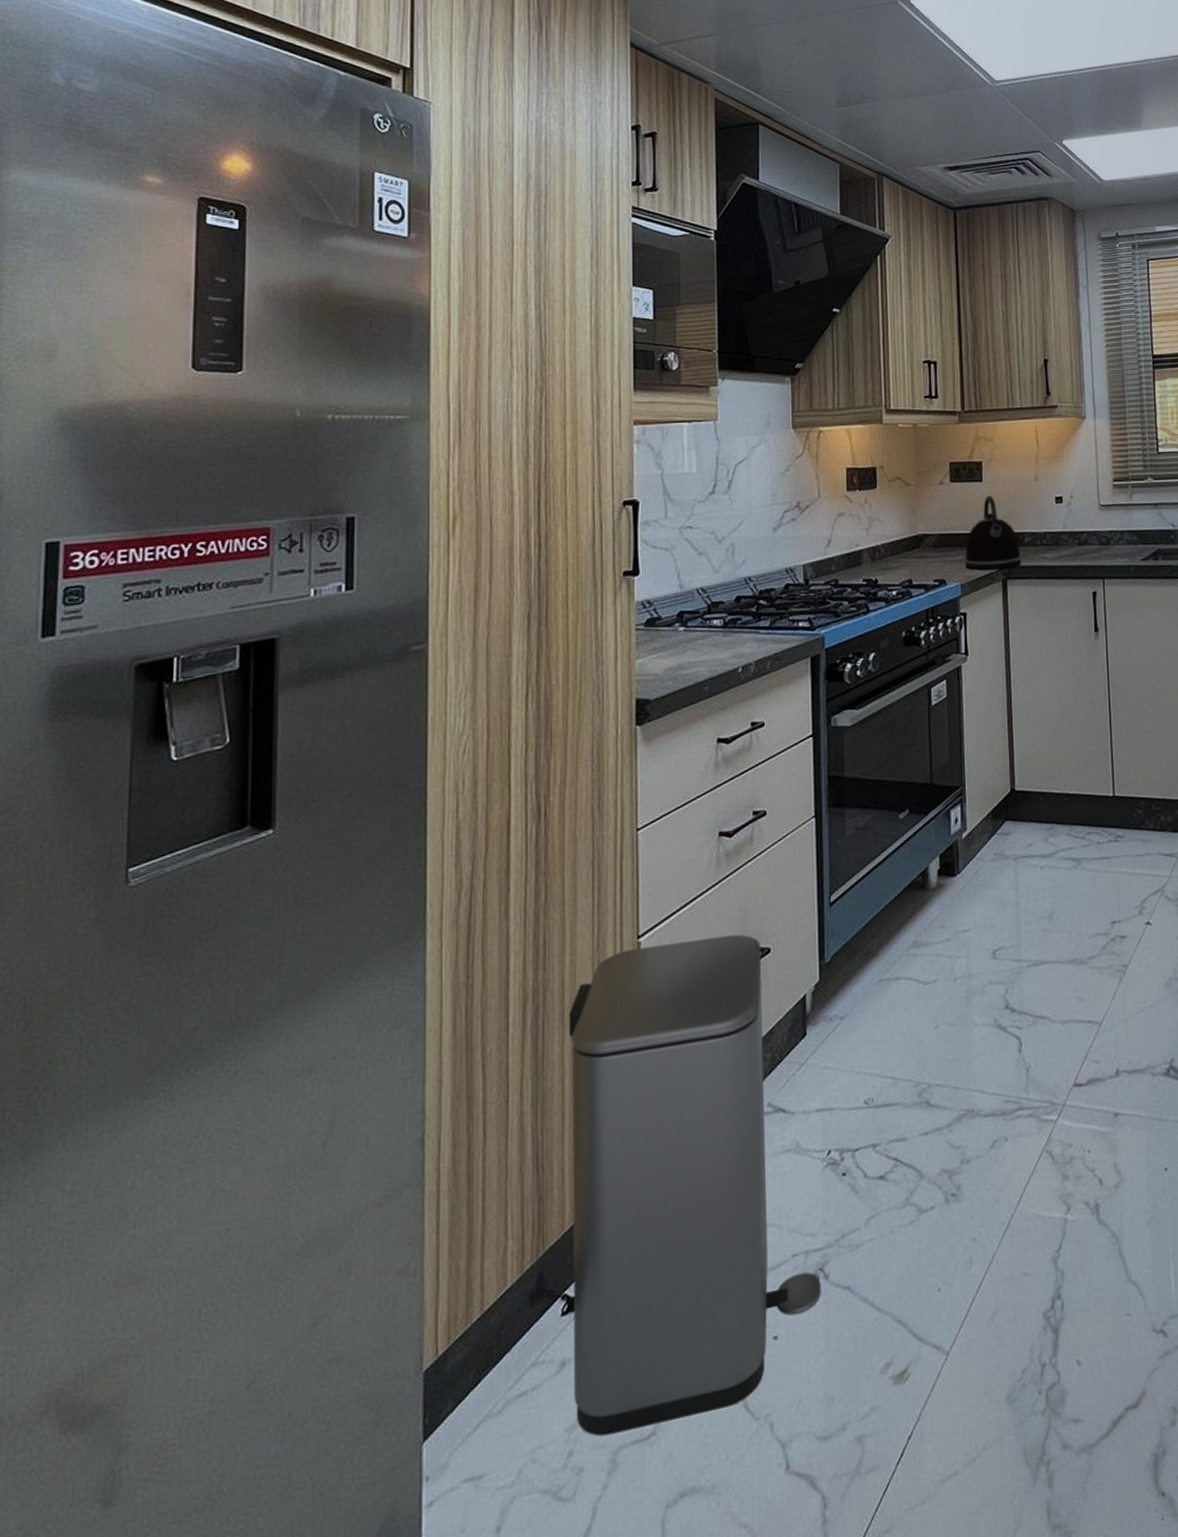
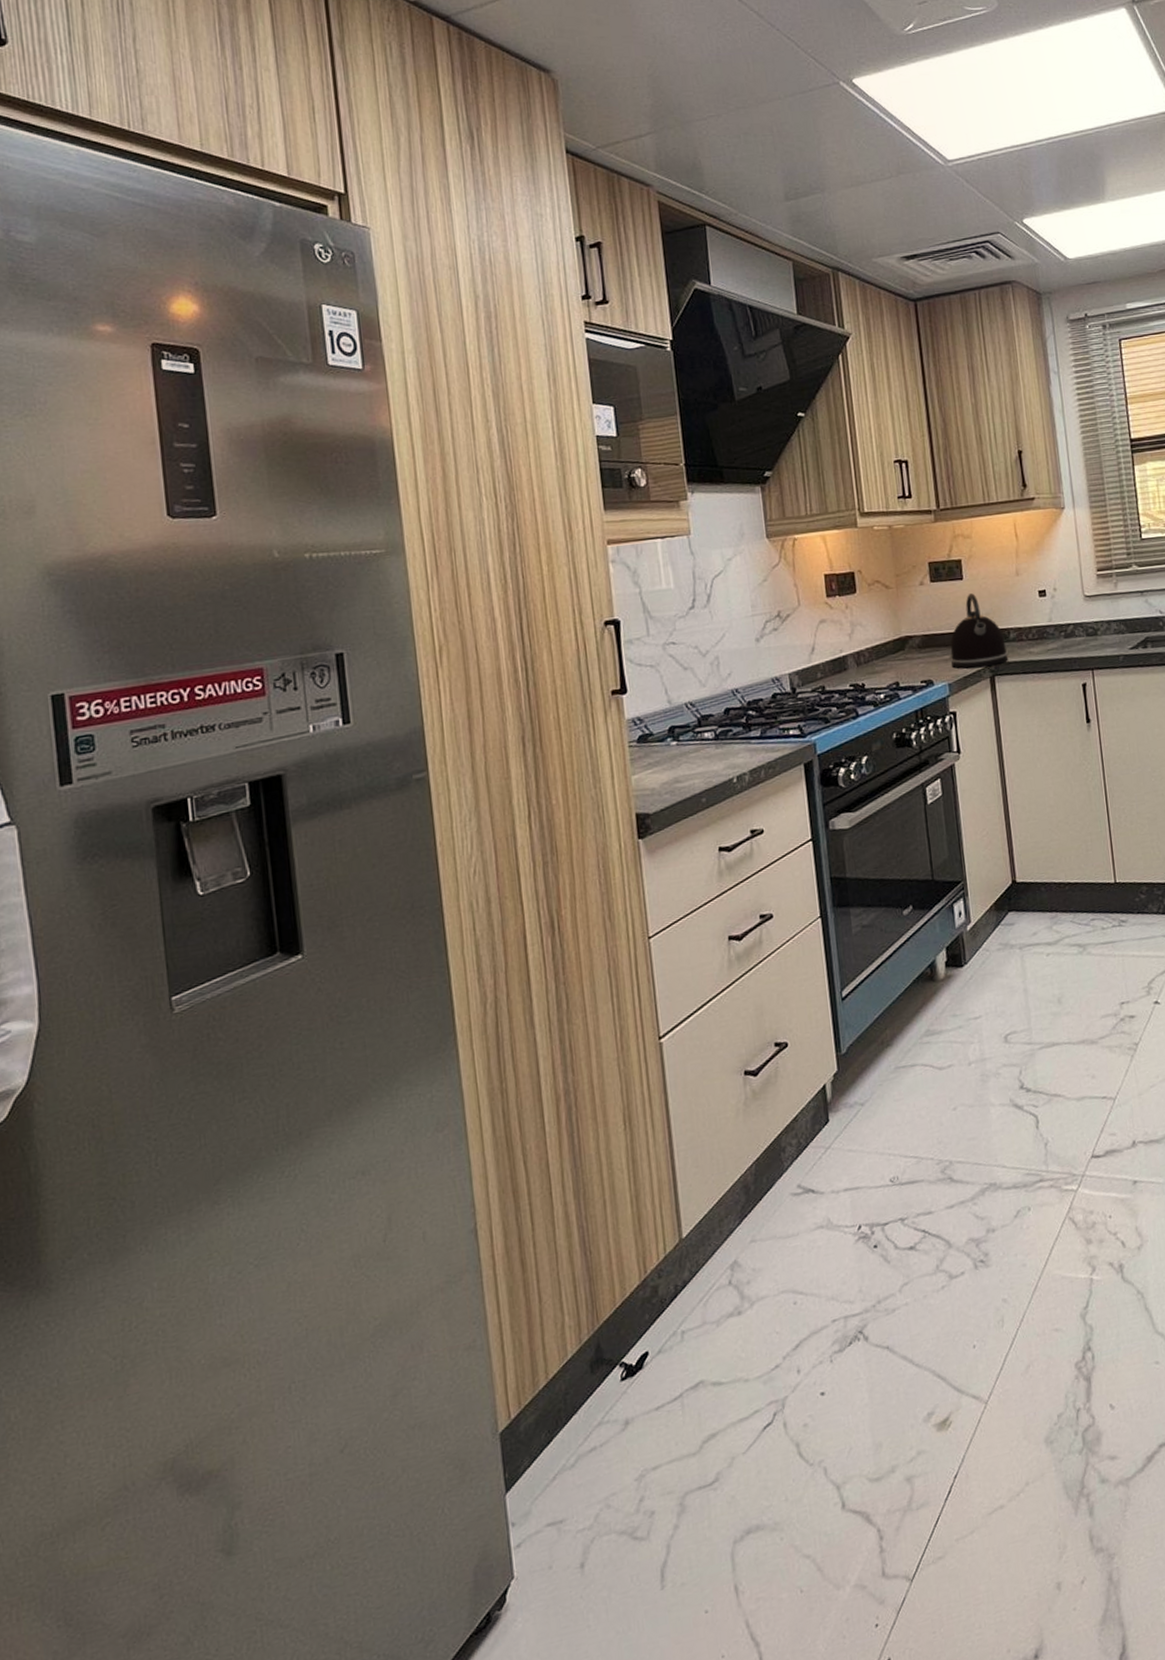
pedal bin: present [568,934,821,1436] -> none [600,1031,863,1484]

